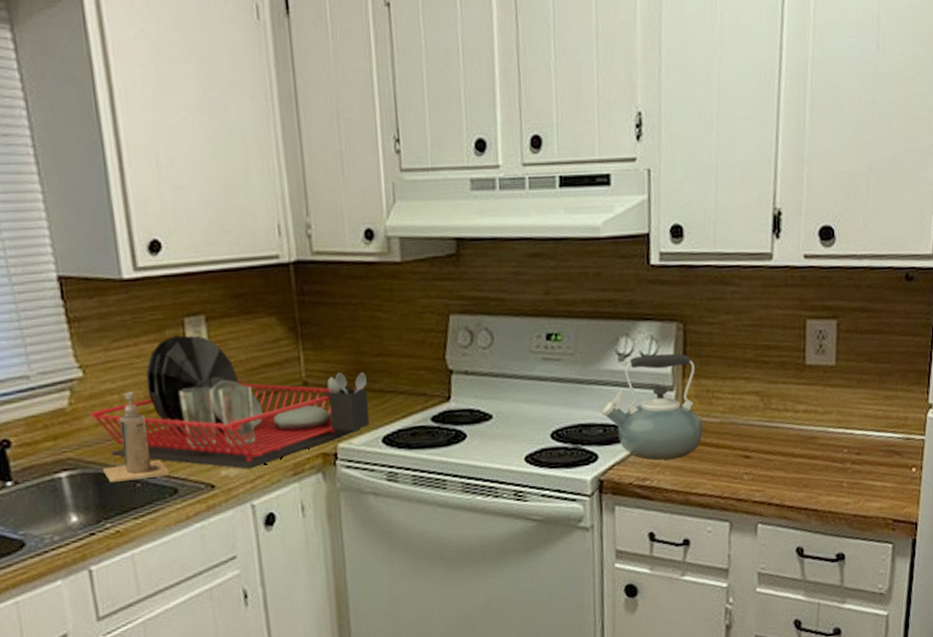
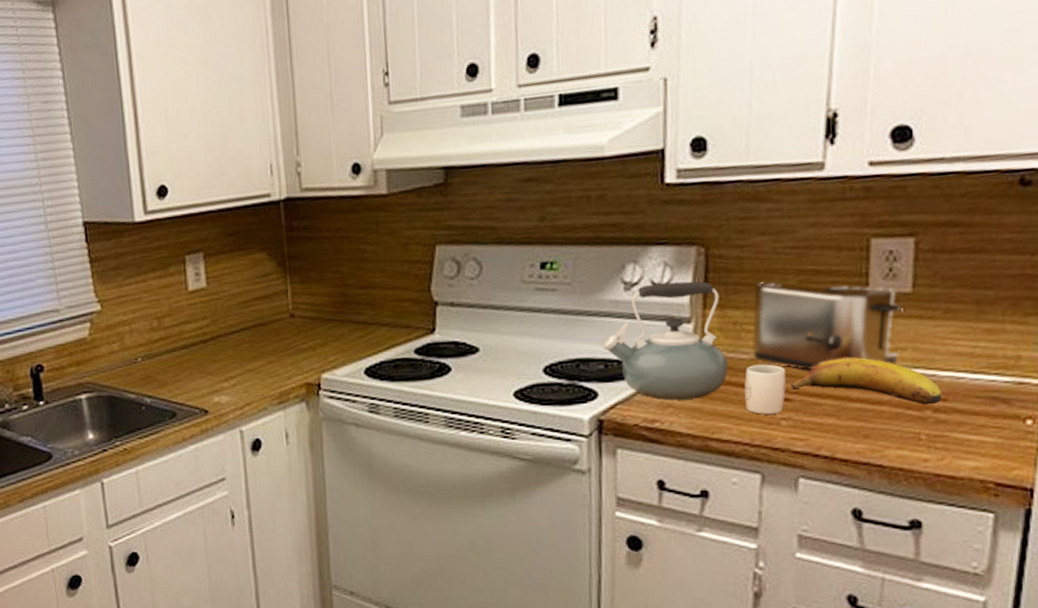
dish rack: present [90,335,369,469] -> none [106,271,352,397]
soap dispenser: present [102,391,170,482] -> none [114,323,170,405]
mug: none [715,426,747,471] -> present [744,364,786,415]
toaster: none [721,355,830,431] -> present [752,282,903,370]
fruit: none [750,419,858,459] -> present [790,357,943,405]

